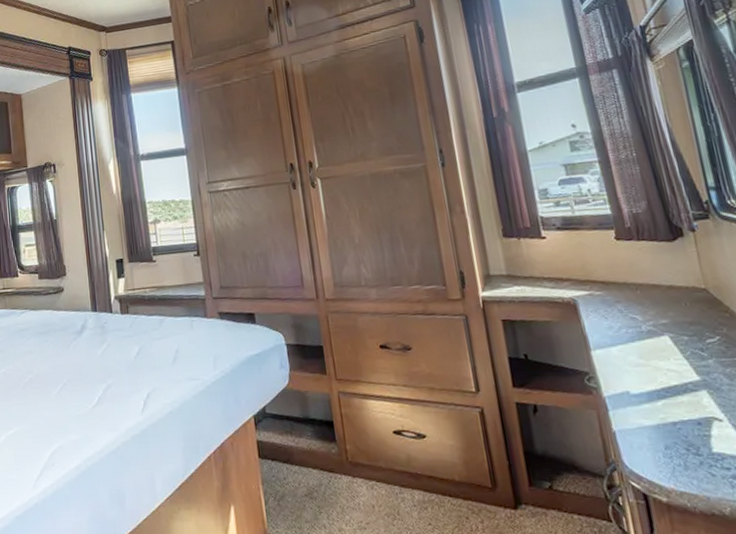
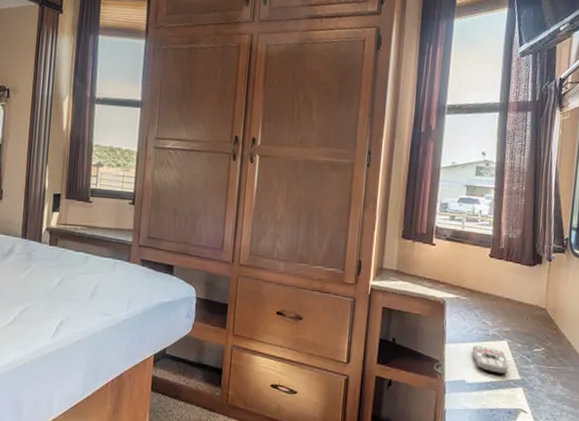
remote control: none [626,346,681,378] -> present [472,345,508,375]

